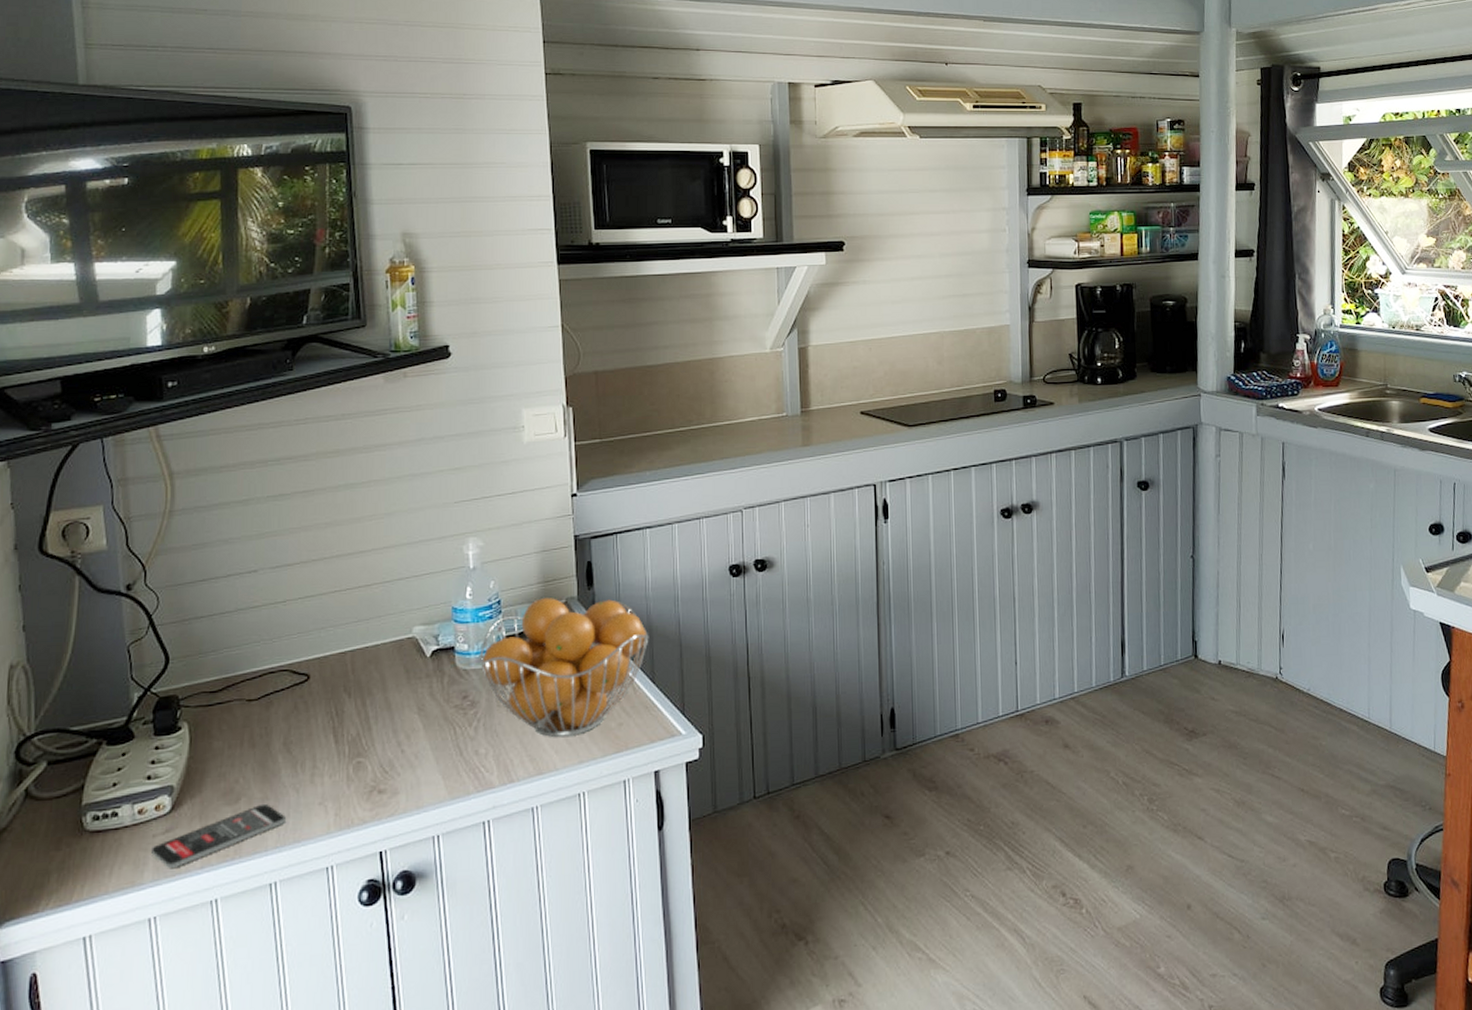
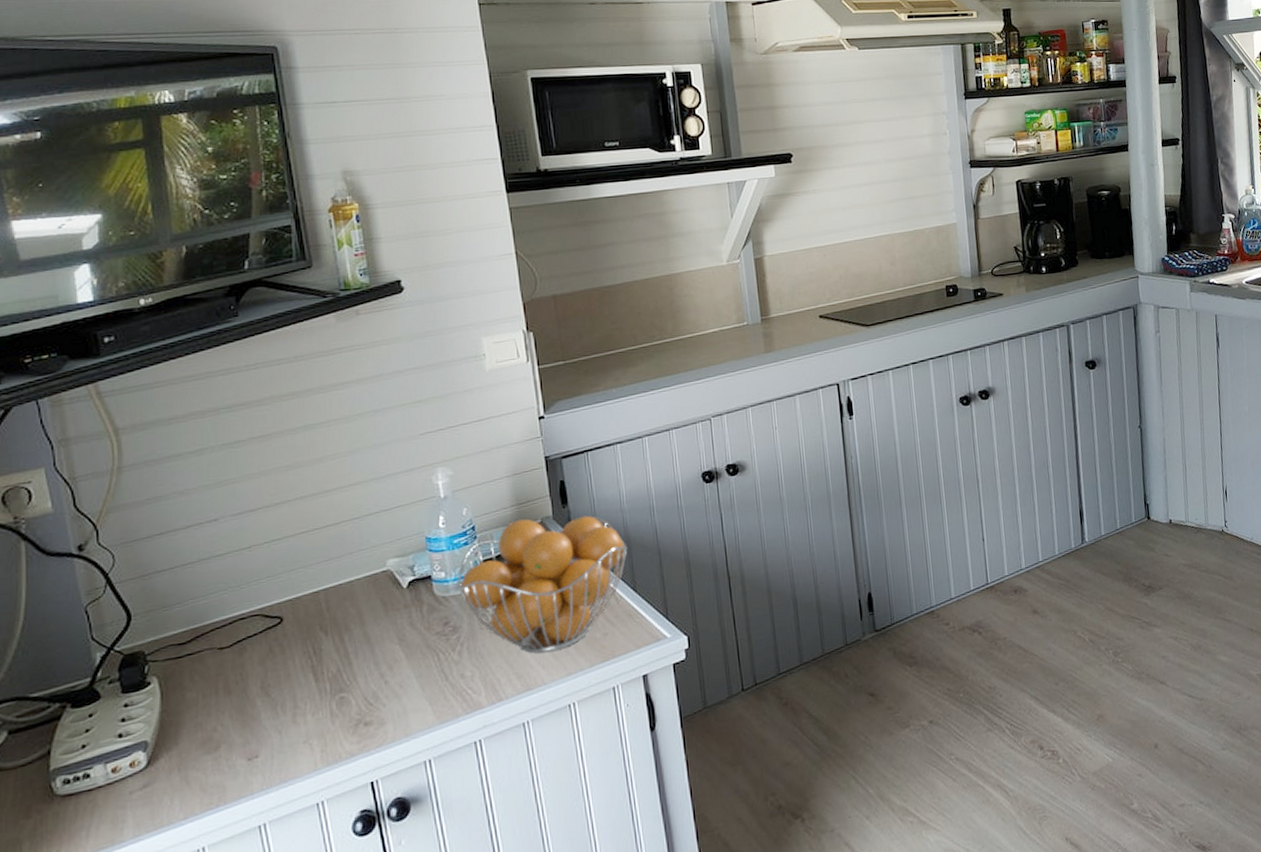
smartphone: present [151,803,285,869] -> none [130,748,270,824]

